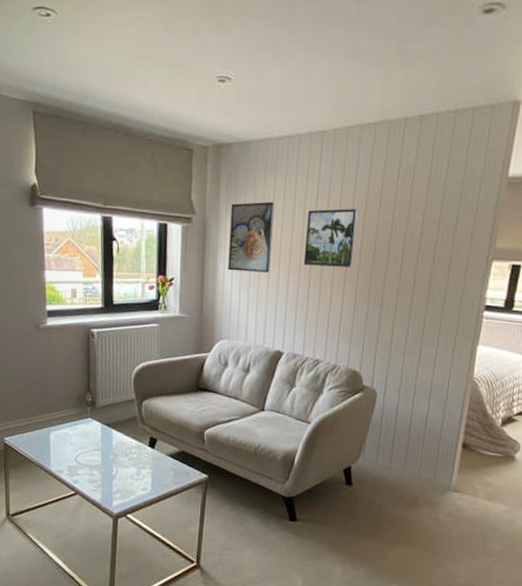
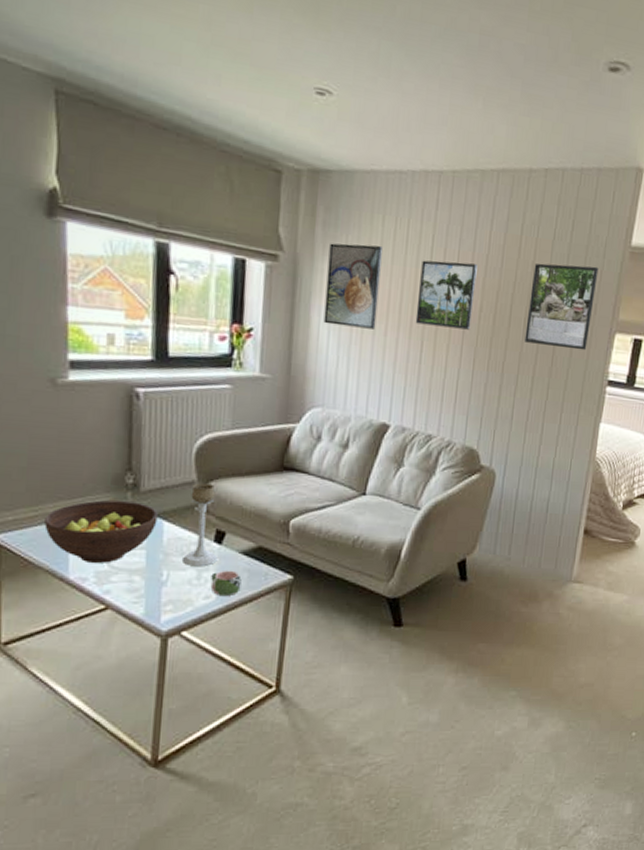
fruit bowl: none [34,413,109,460] -> present [44,500,158,563]
candle holder: none [126,401,151,465] -> present [181,483,218,567]
mug: none [147,468,169,489] -> present [210,570,242,597]
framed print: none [402,200,475,279] -> present [524,263,599,351]

